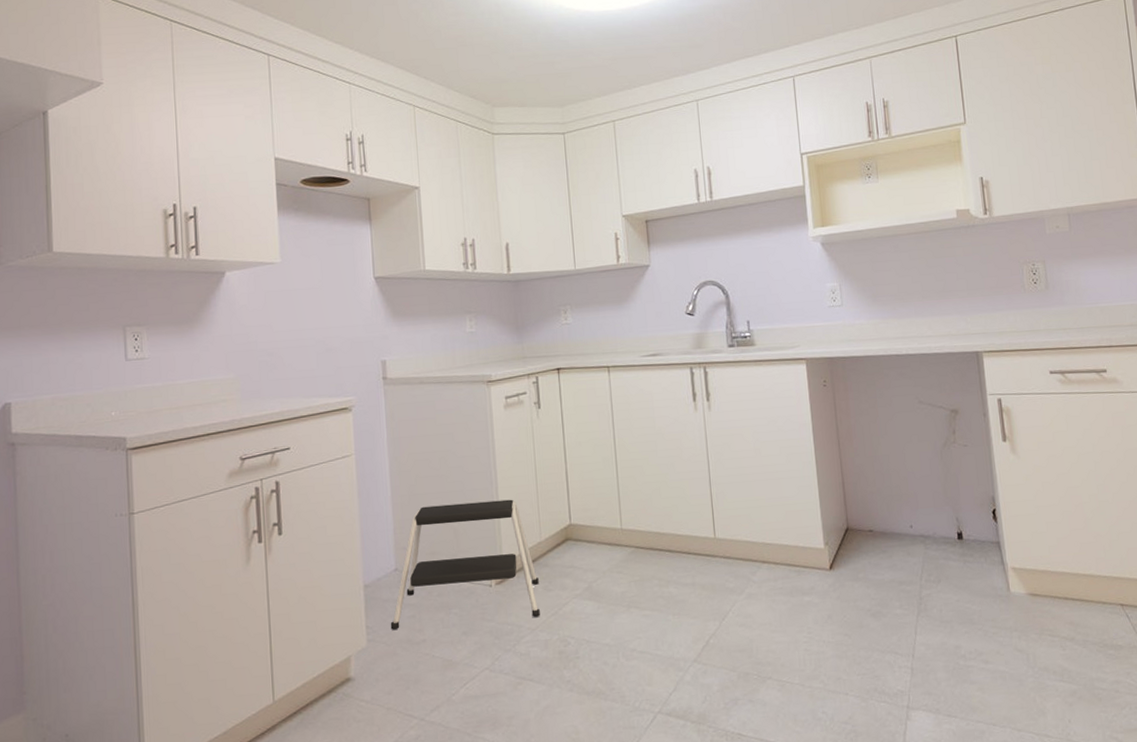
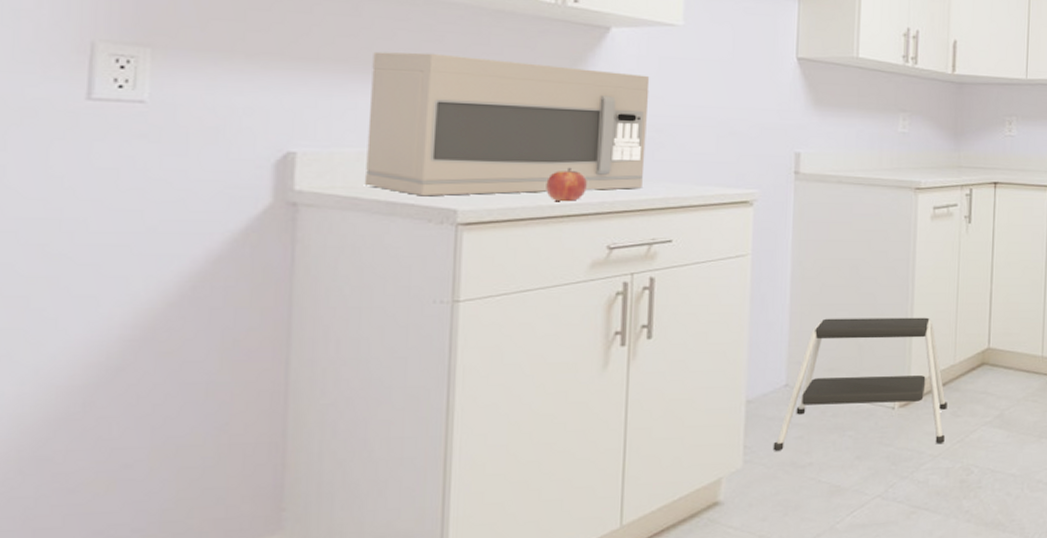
microwave: none [56,308,262,429] -> present [364,51,650,197]
fruit: none [189,394,221,424] -> present [546,168,588,202]

